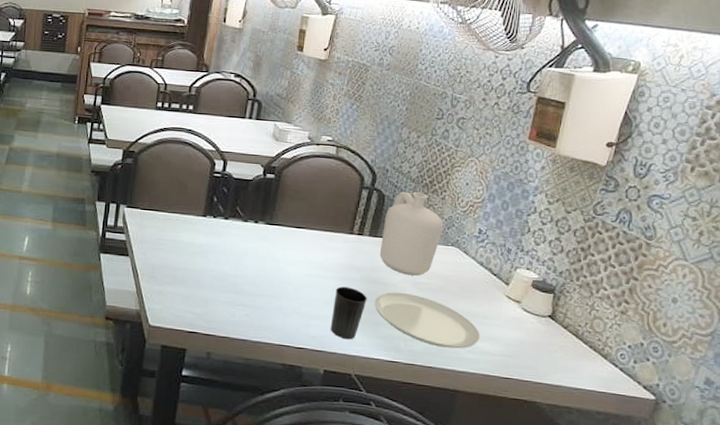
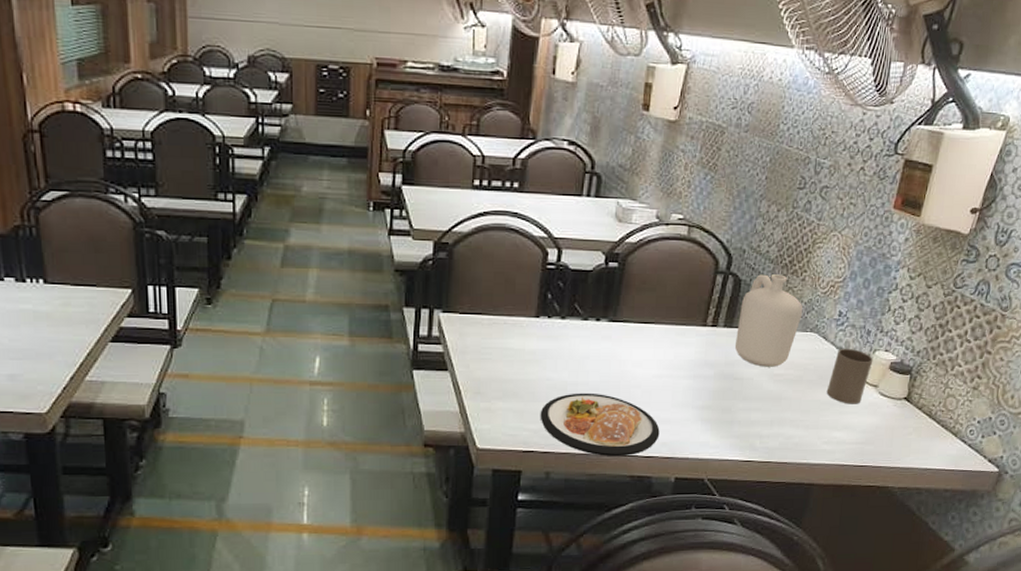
dish: none [204,284,310,345] -> present [540,393,660,456]
cup: present [330,286,367,340] -> none [681,385,721,443]
plate: present [374,292,480,349] -> none [728,386,837,441]
cup: none [469,263,515,318] -> present [826,348,873,404]

